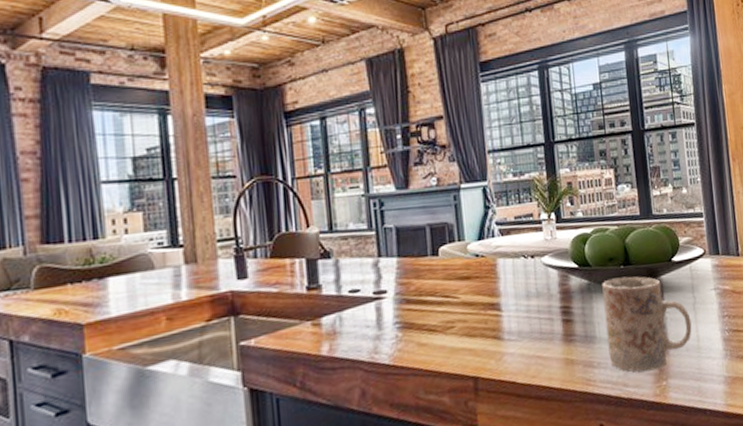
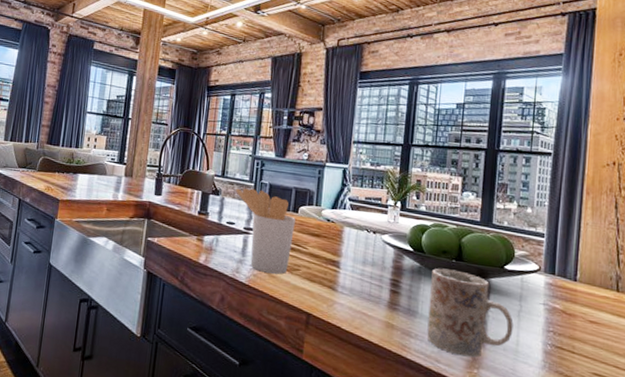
utensil holder: none [352,237,440,344] -> present [236,188,296,274]

